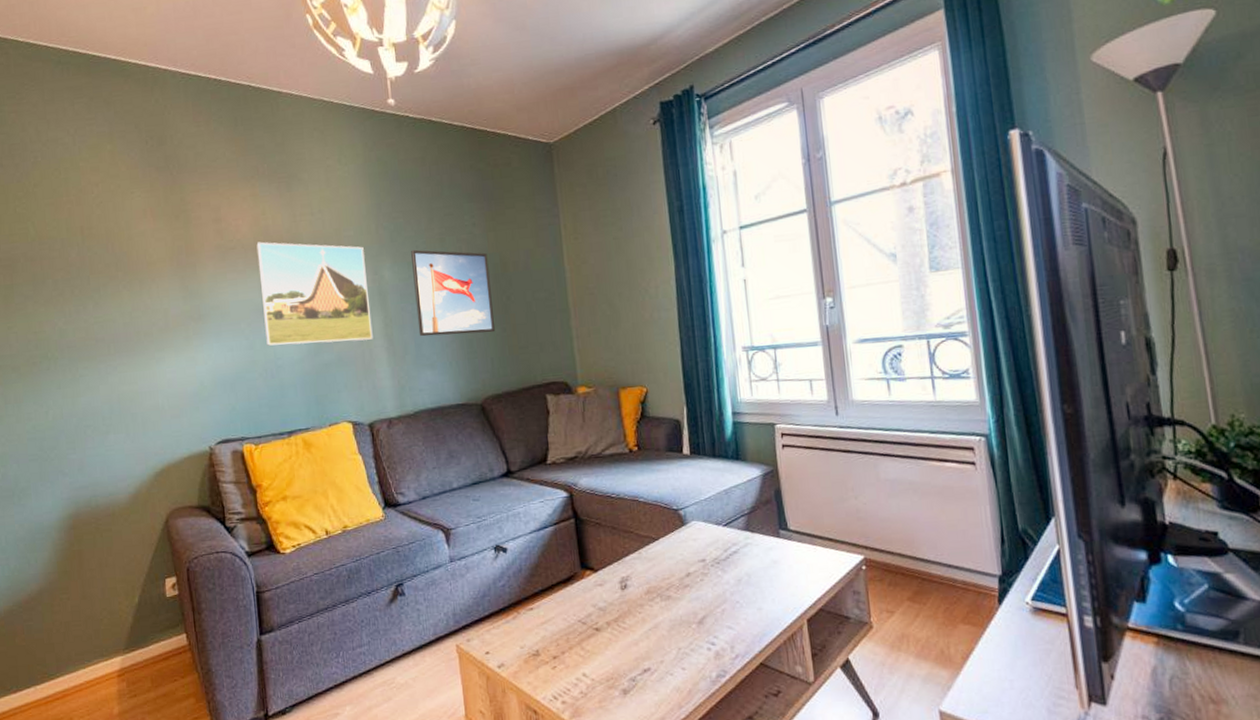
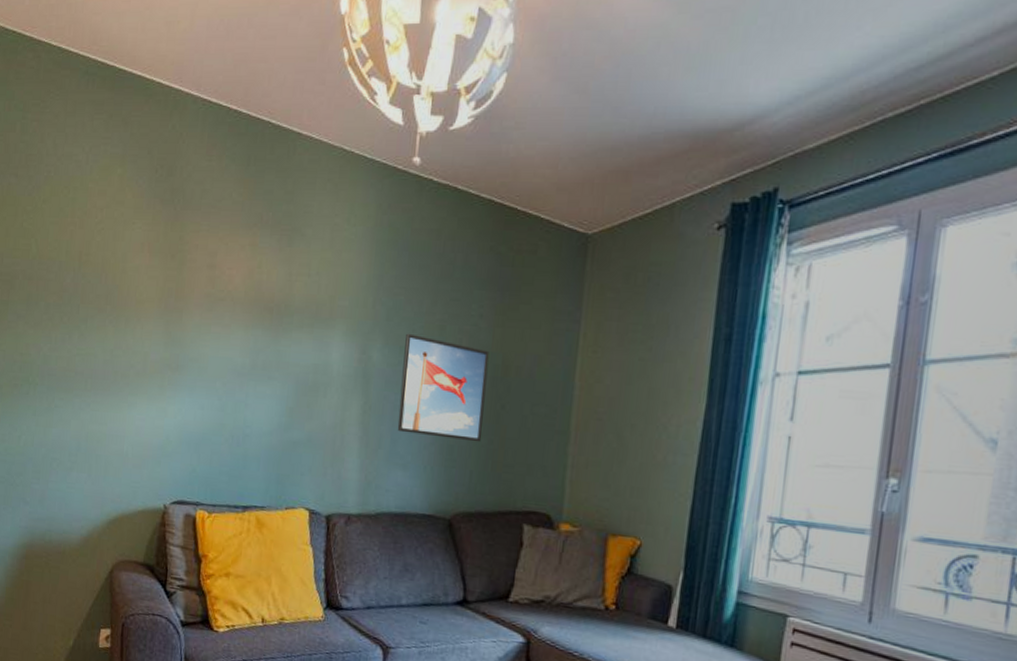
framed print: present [256,242,373,346] -> none [238,297,356,425]

